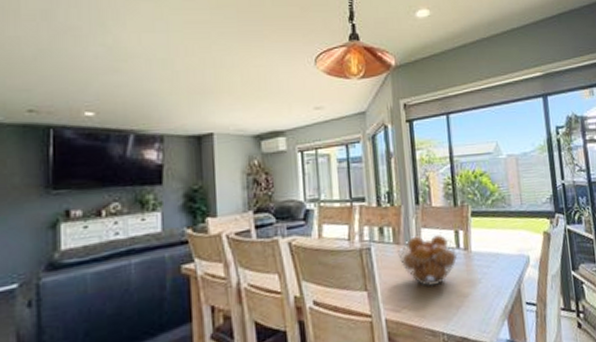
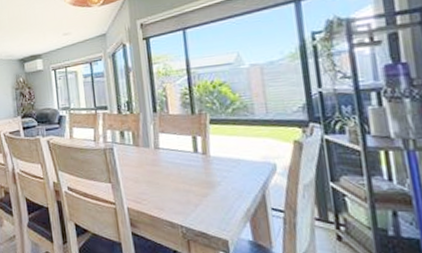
fruit basket: present [398,234,458,287] -> none [137,139,196,185]

